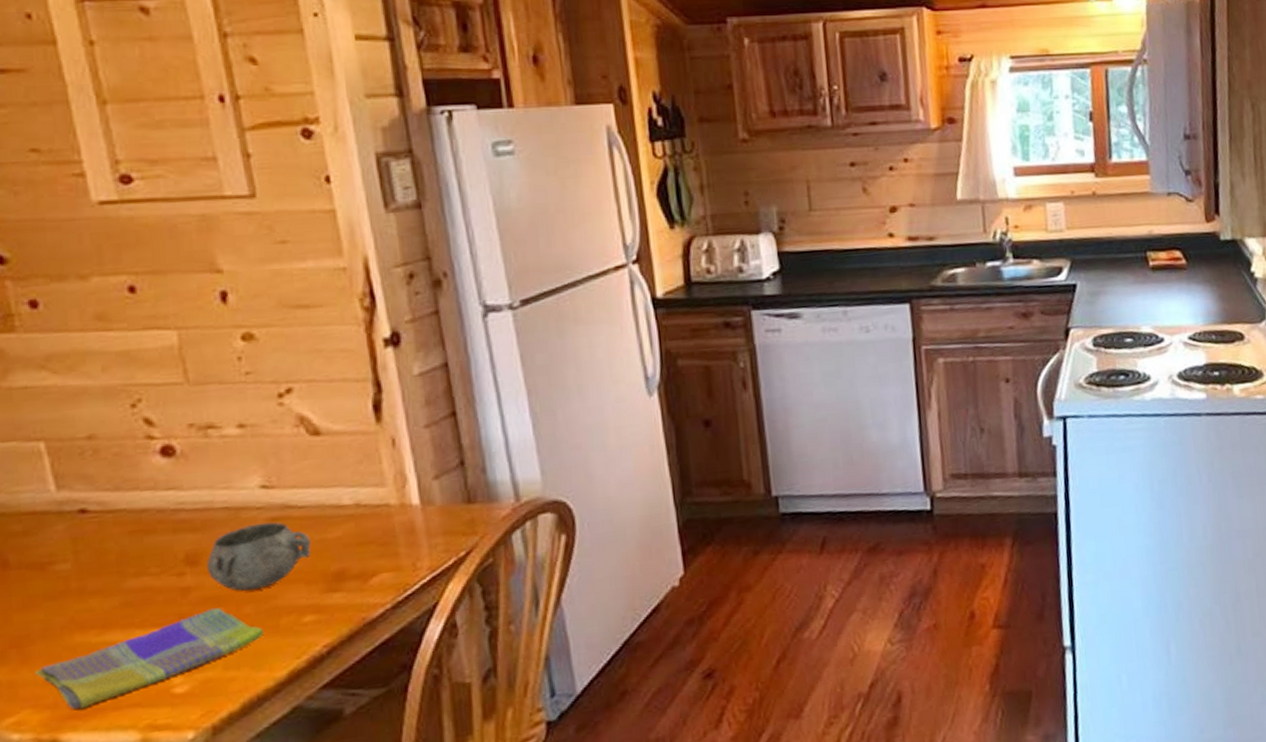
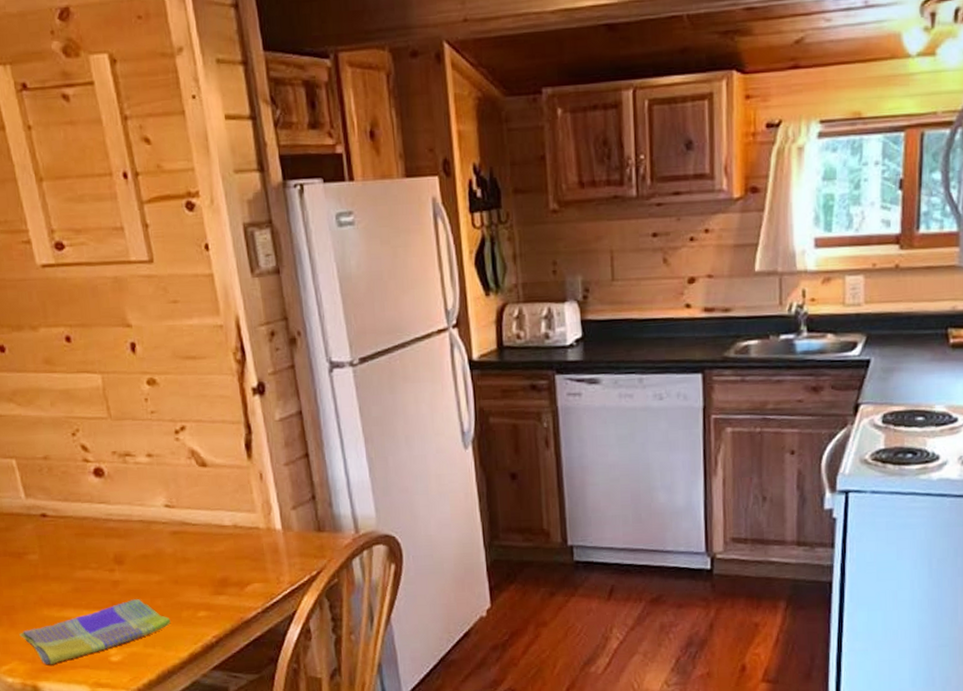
decorative bowl: present [207,522,312,591] -> none [129,534,202,588]

